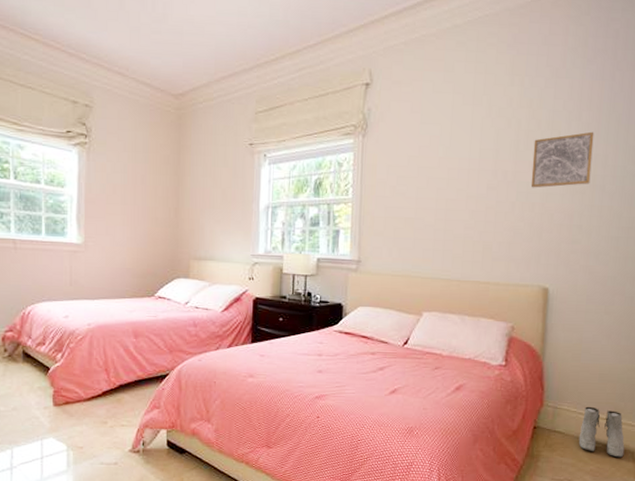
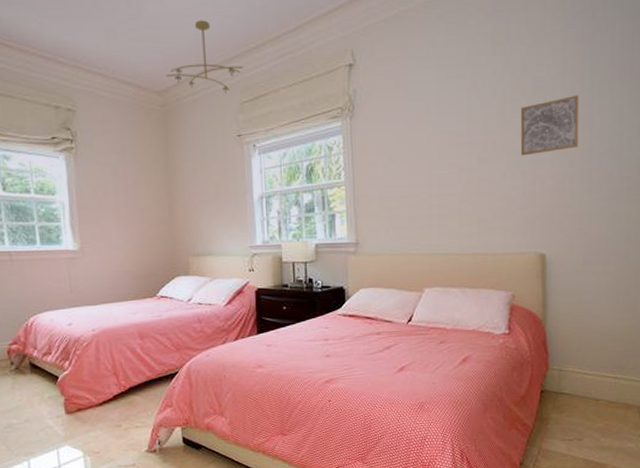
ceiling light fixture: none [185,29,260,102] -> present [166,20,243,93]
boots: present [578,406,625,458] -> none [585,366,630,413]

